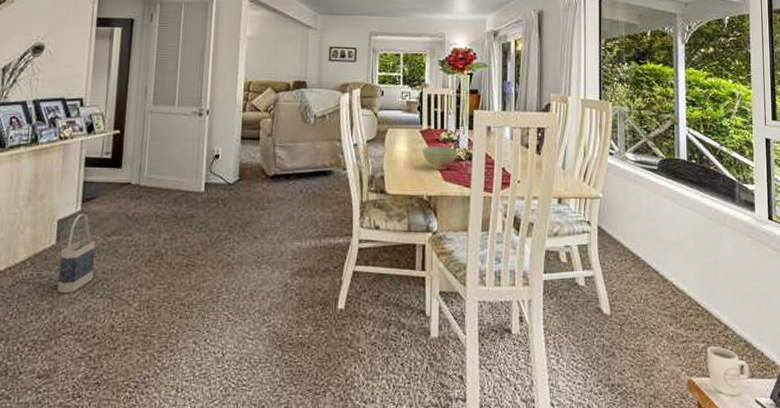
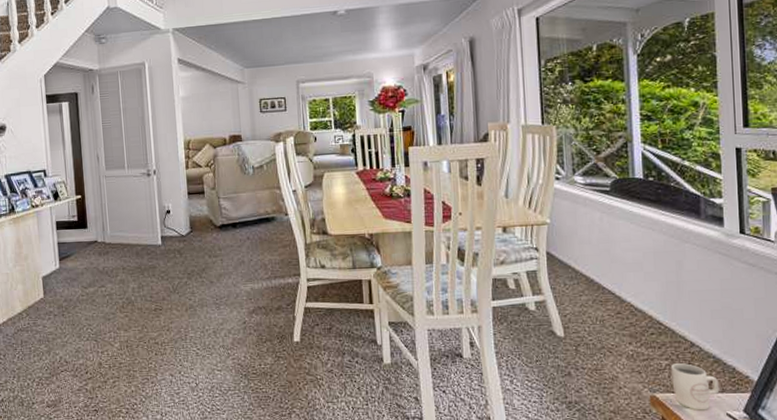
bag: present [57,213,95,294] -> none [48,270,78,338]
bowl: present [421,146,458,170] -> none [359,185,396,209]

